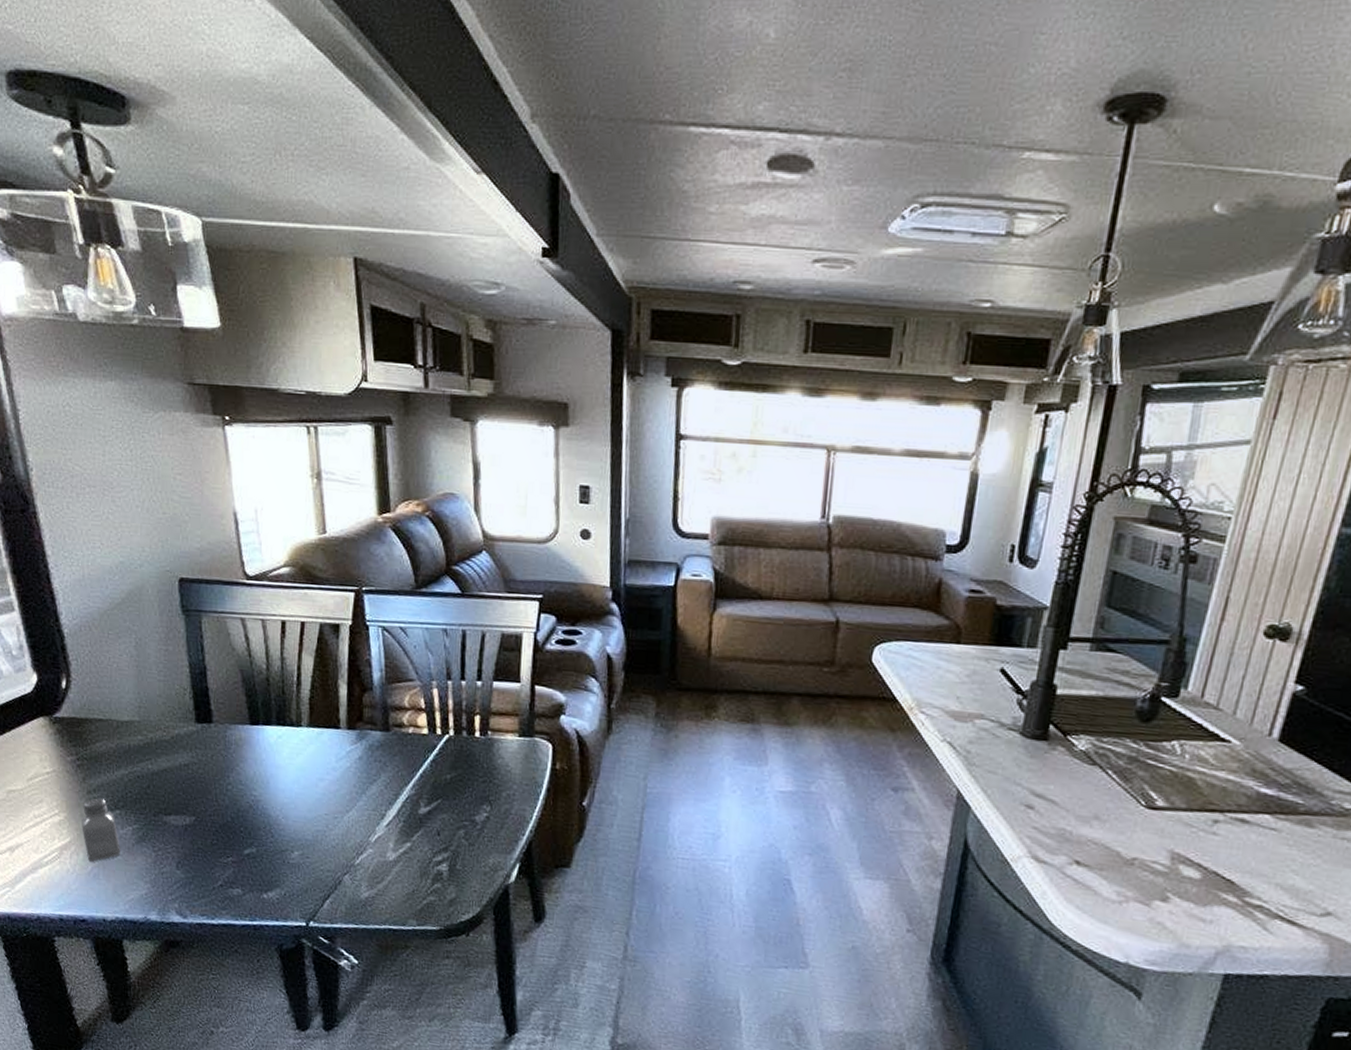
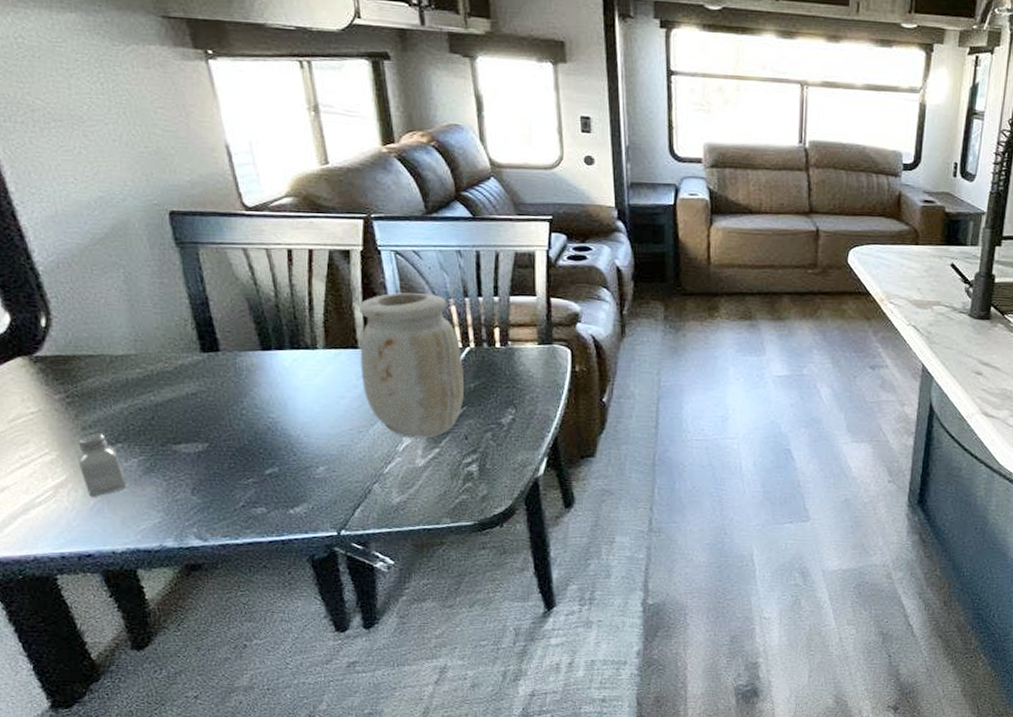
vase: none [340,671,441,830] -> present [360,292,464,438]

